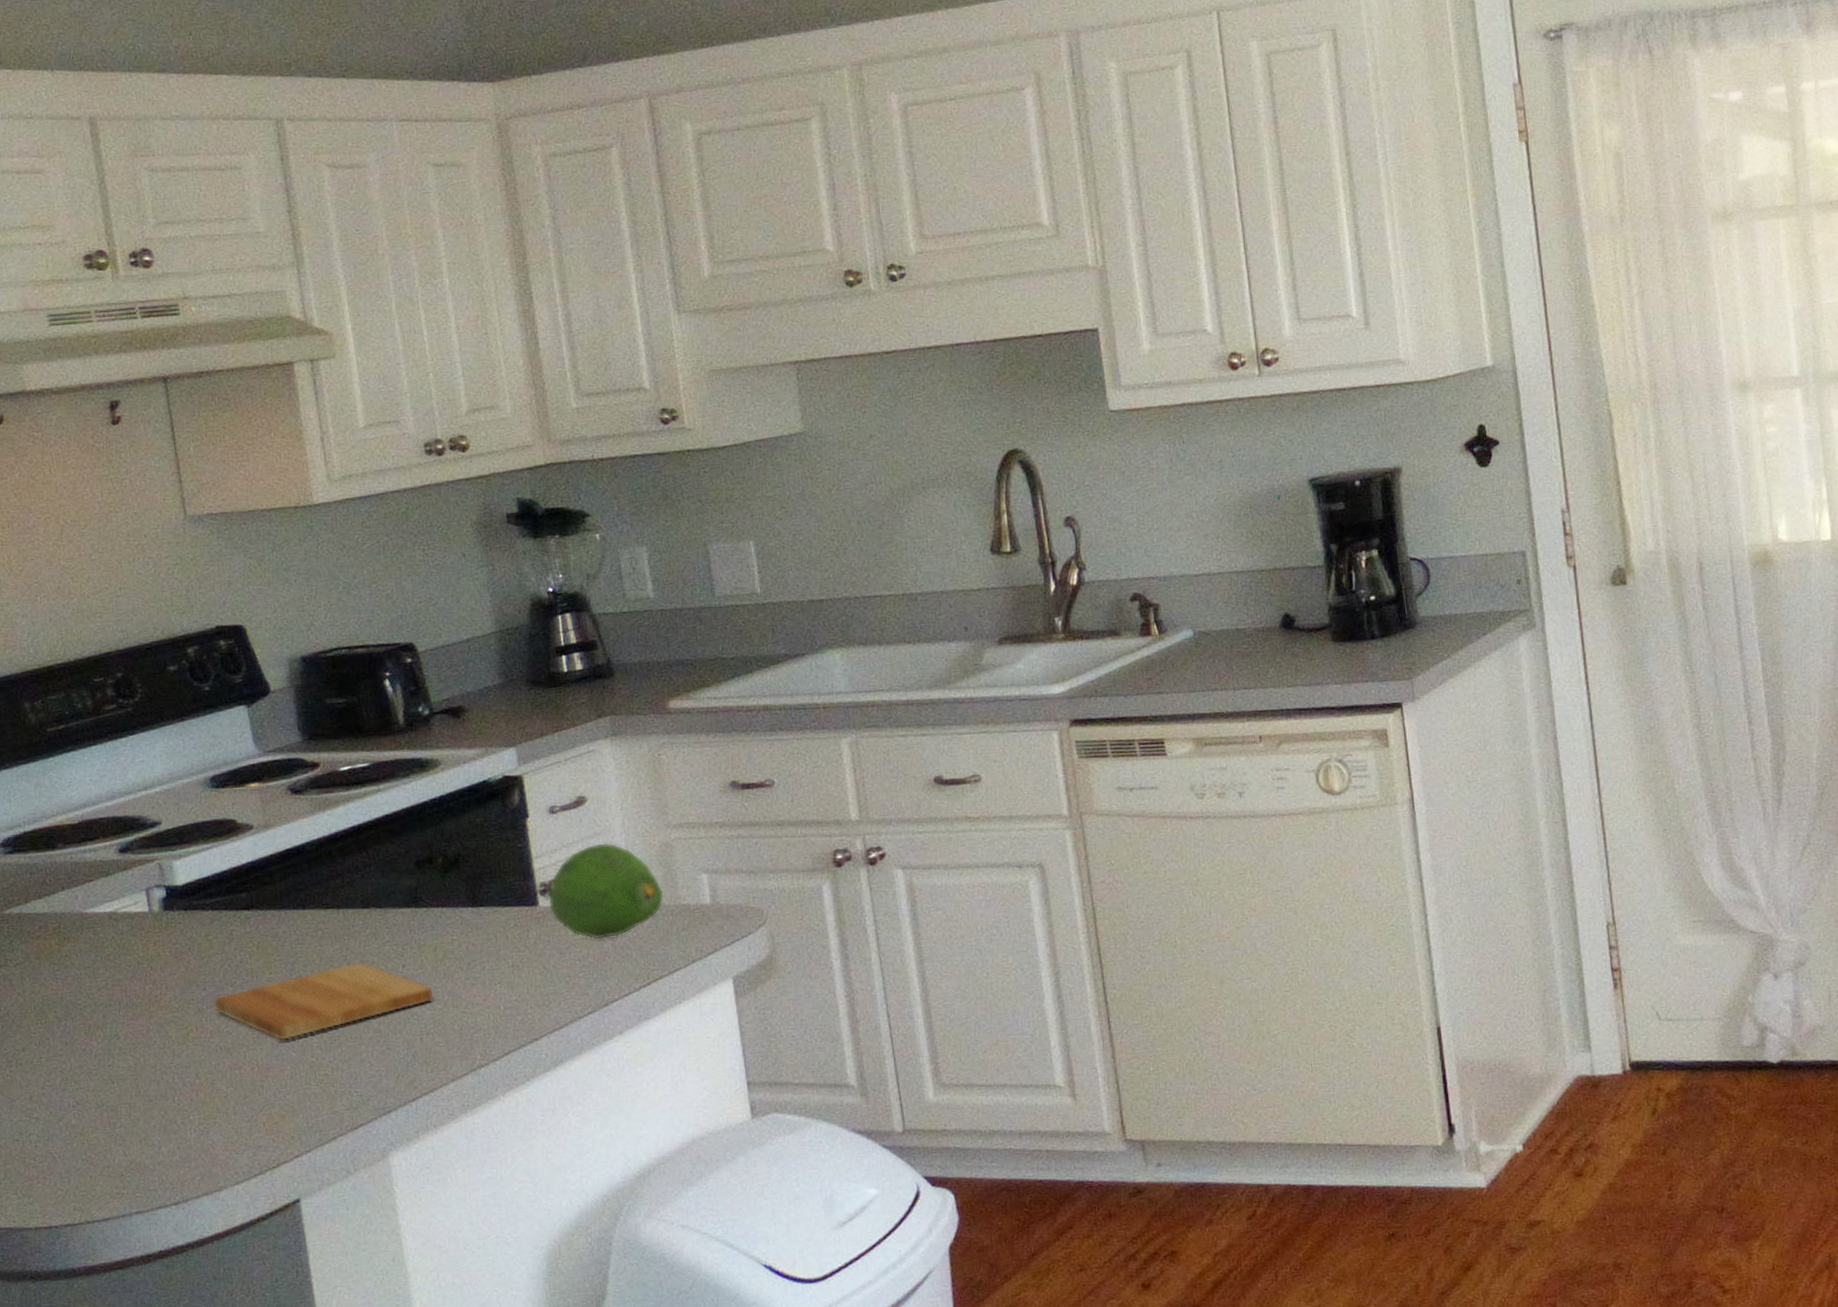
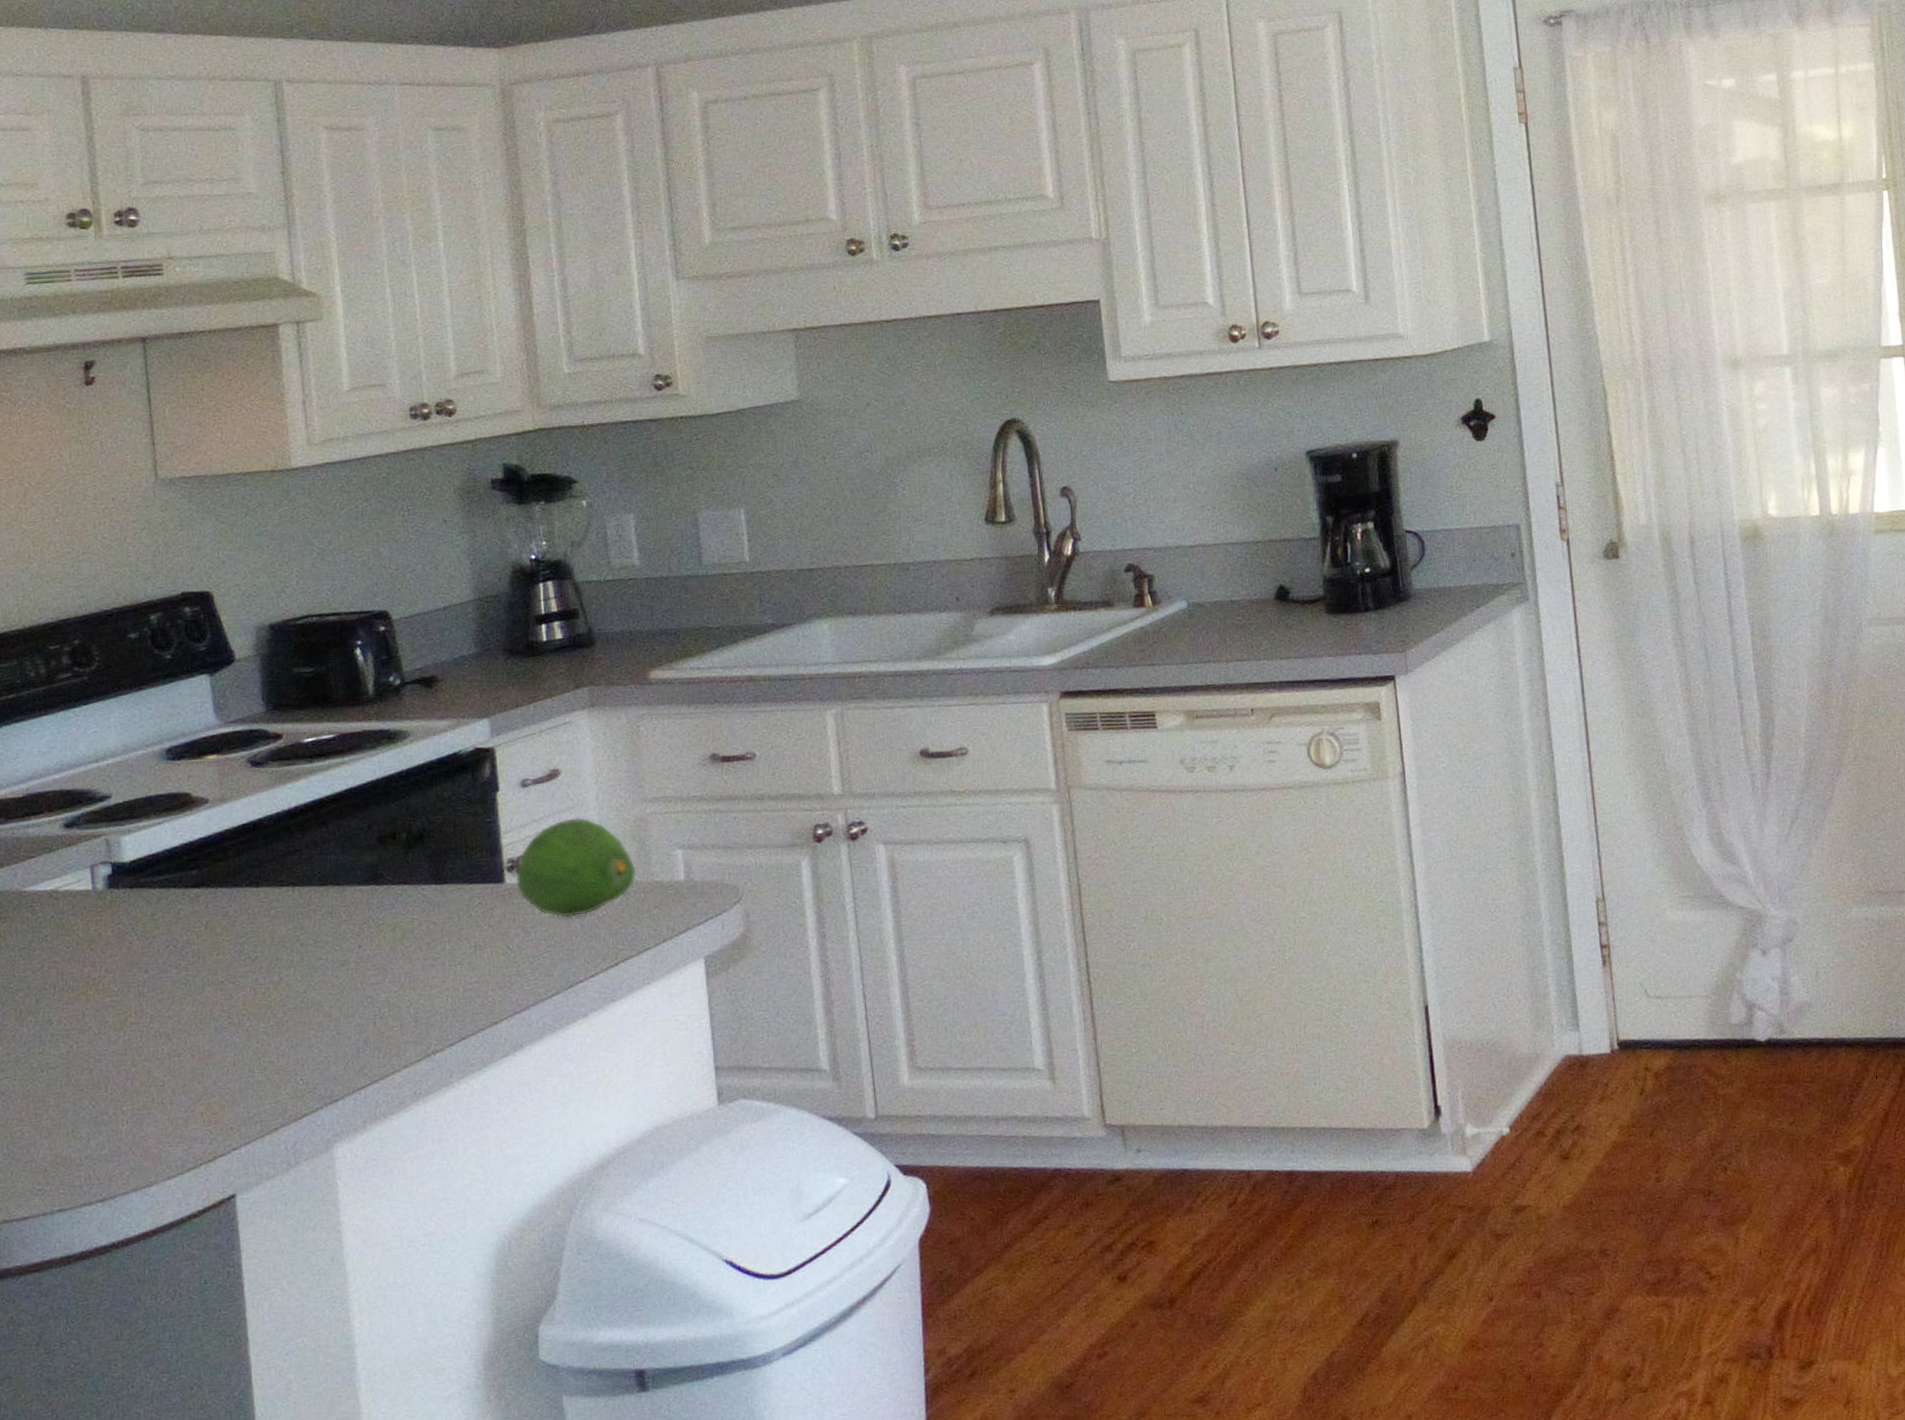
cutting board: present [214,962,435,1041] -> none [156,942,391,1026]

